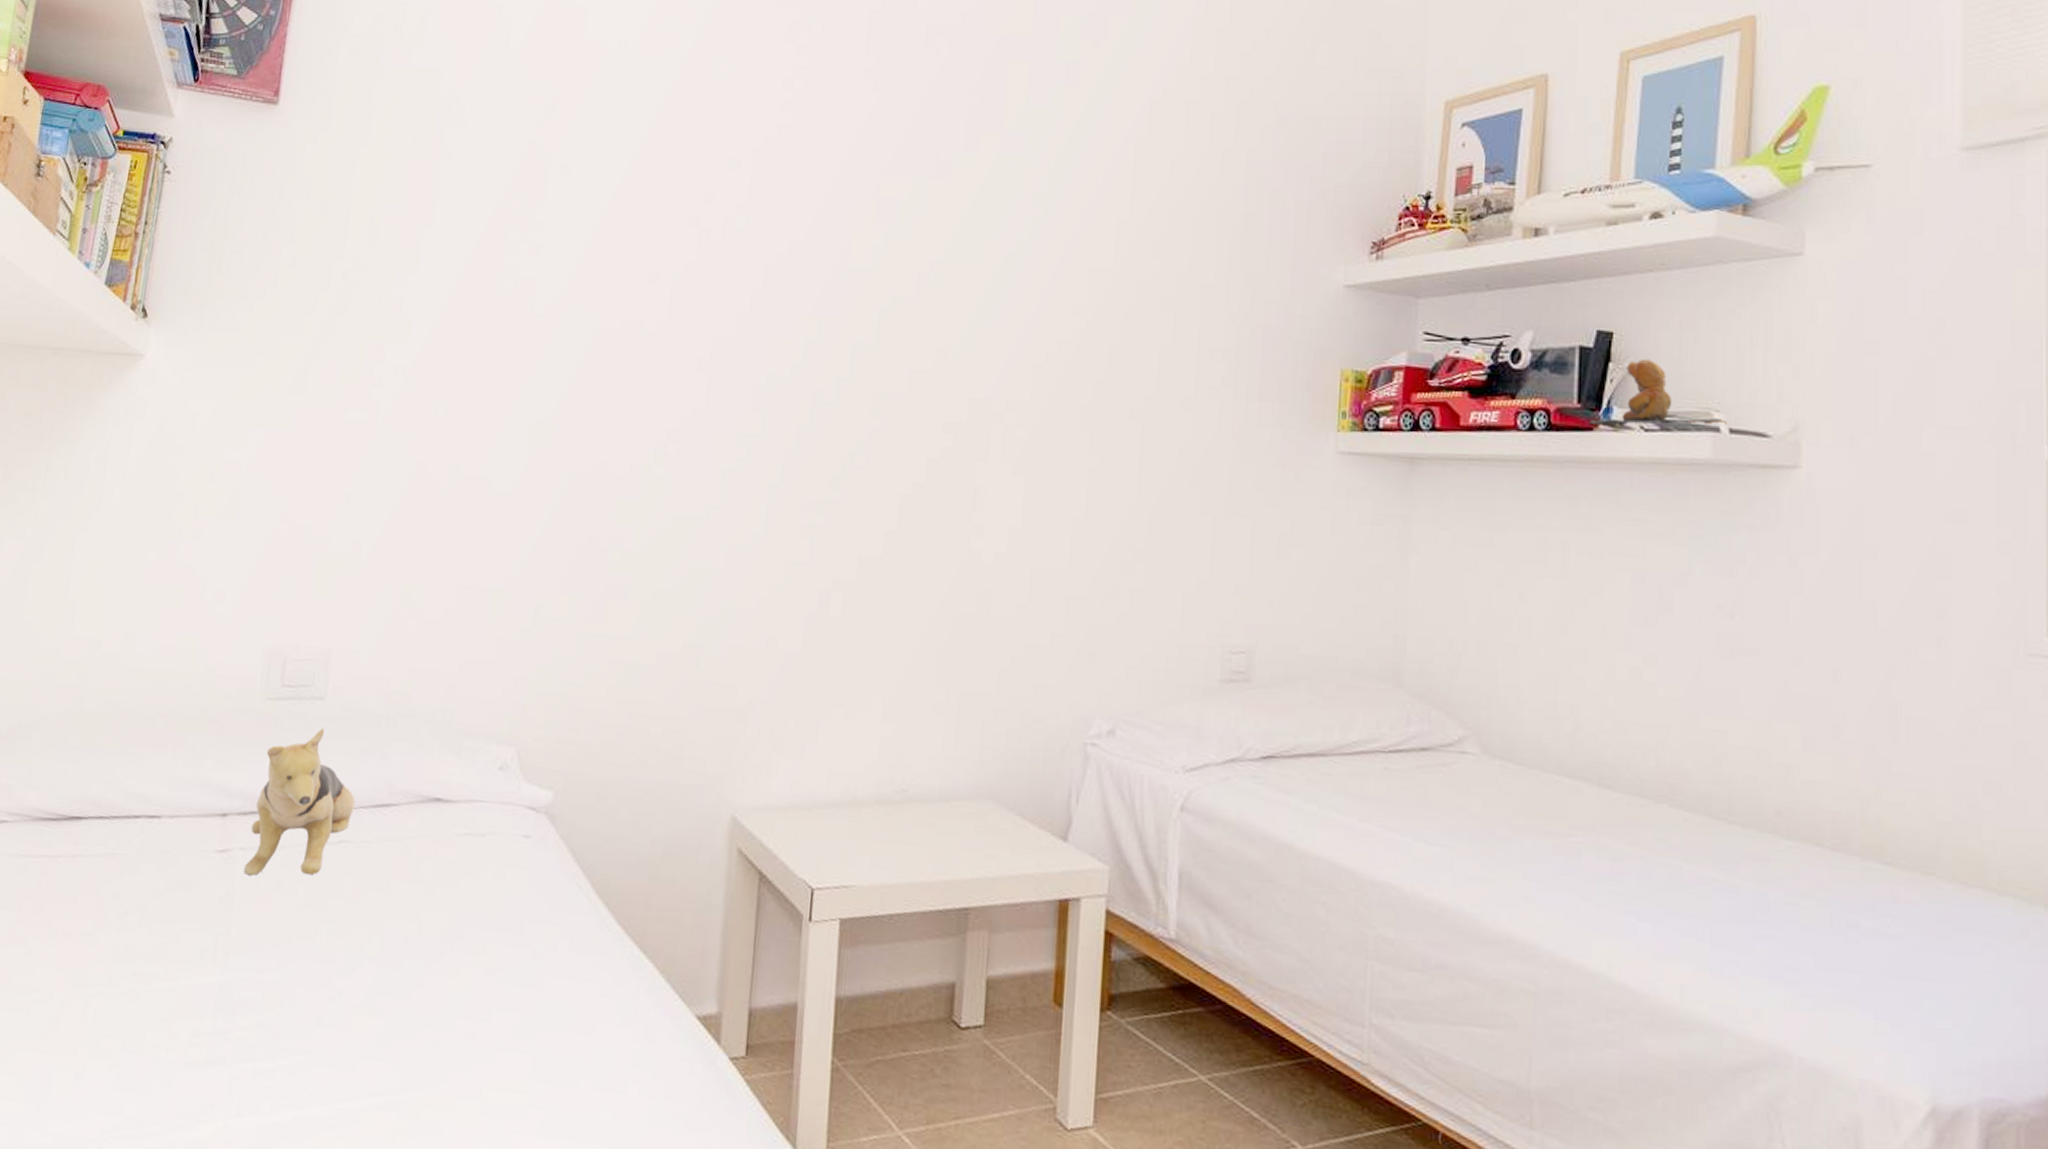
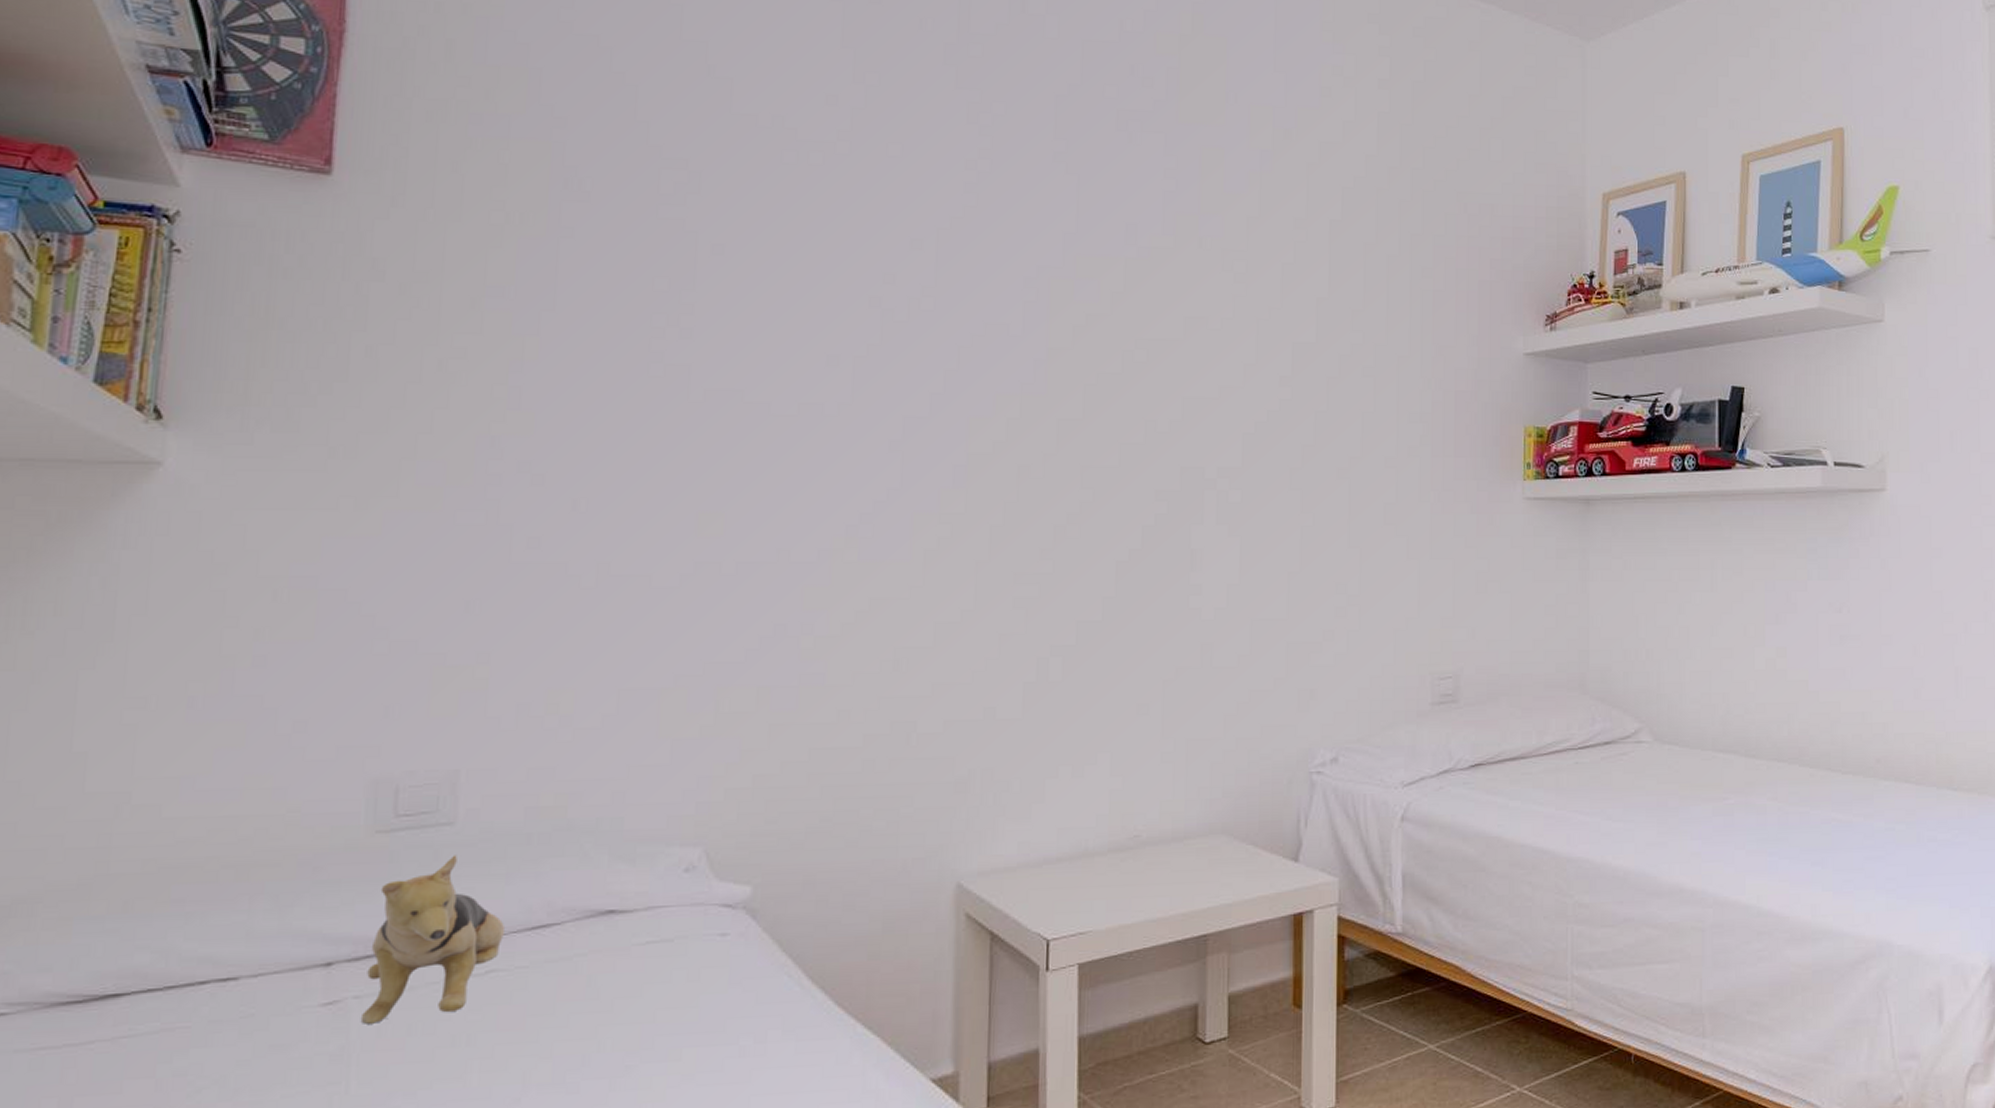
teddy bear: present [1588,358,1727,427] -> none [1727,408,1832,465]

